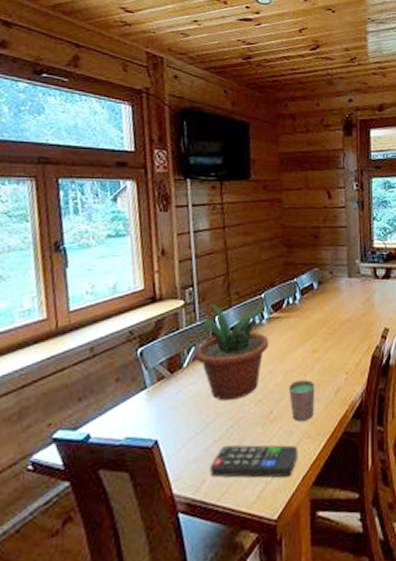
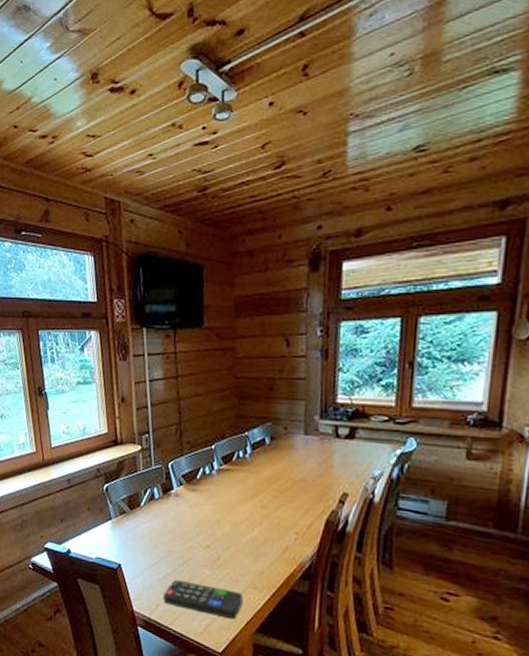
potted plant: present [188,303,275,401] -> none [145,450,225,542]
cup: present [289,380,316,422] -> none [236,533,263,573]

